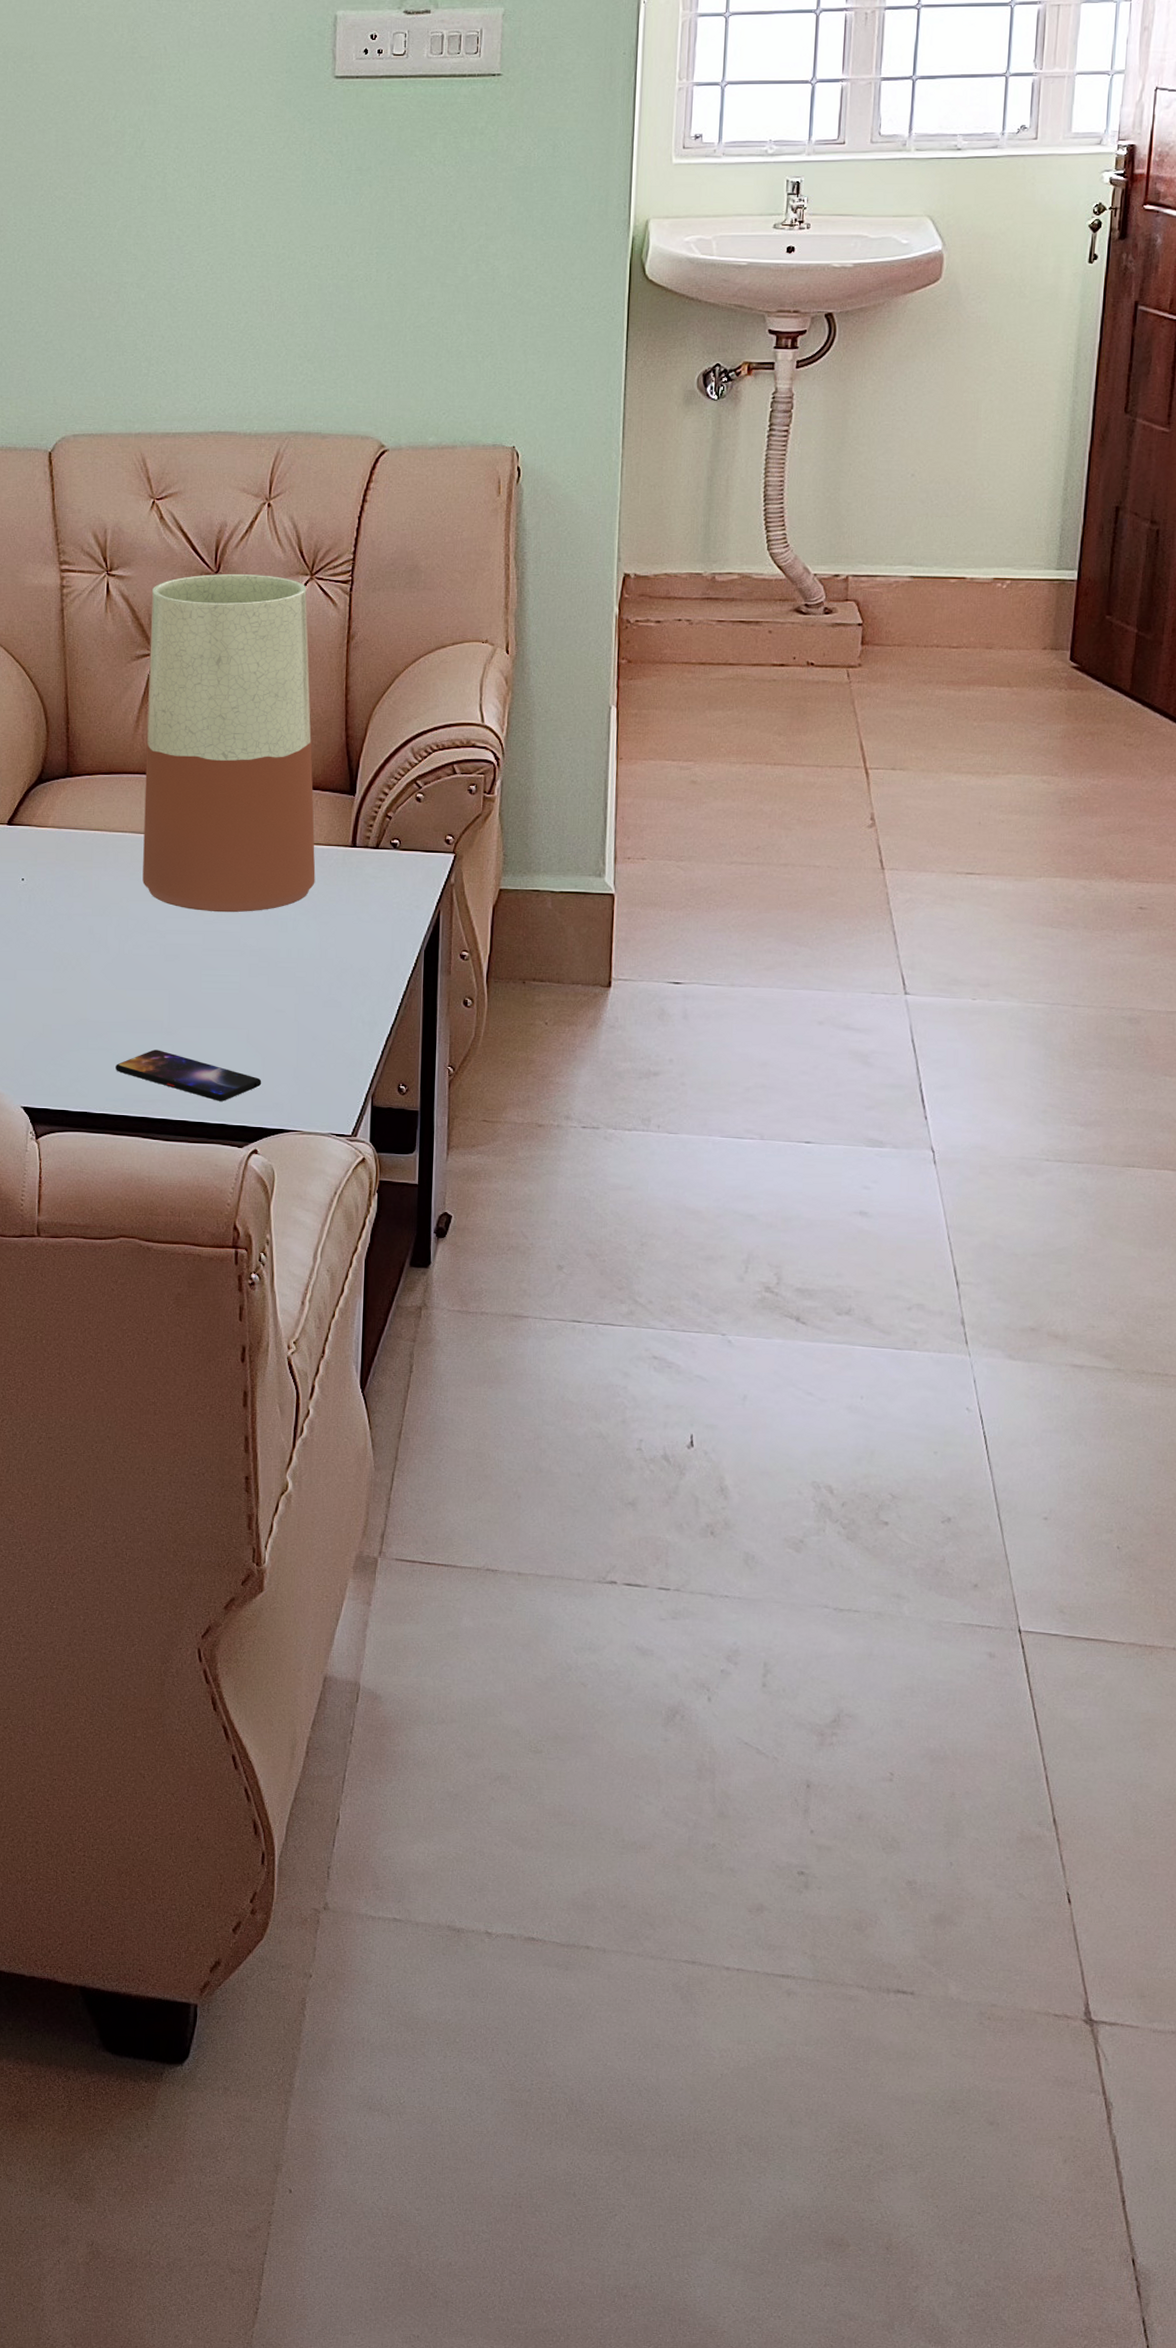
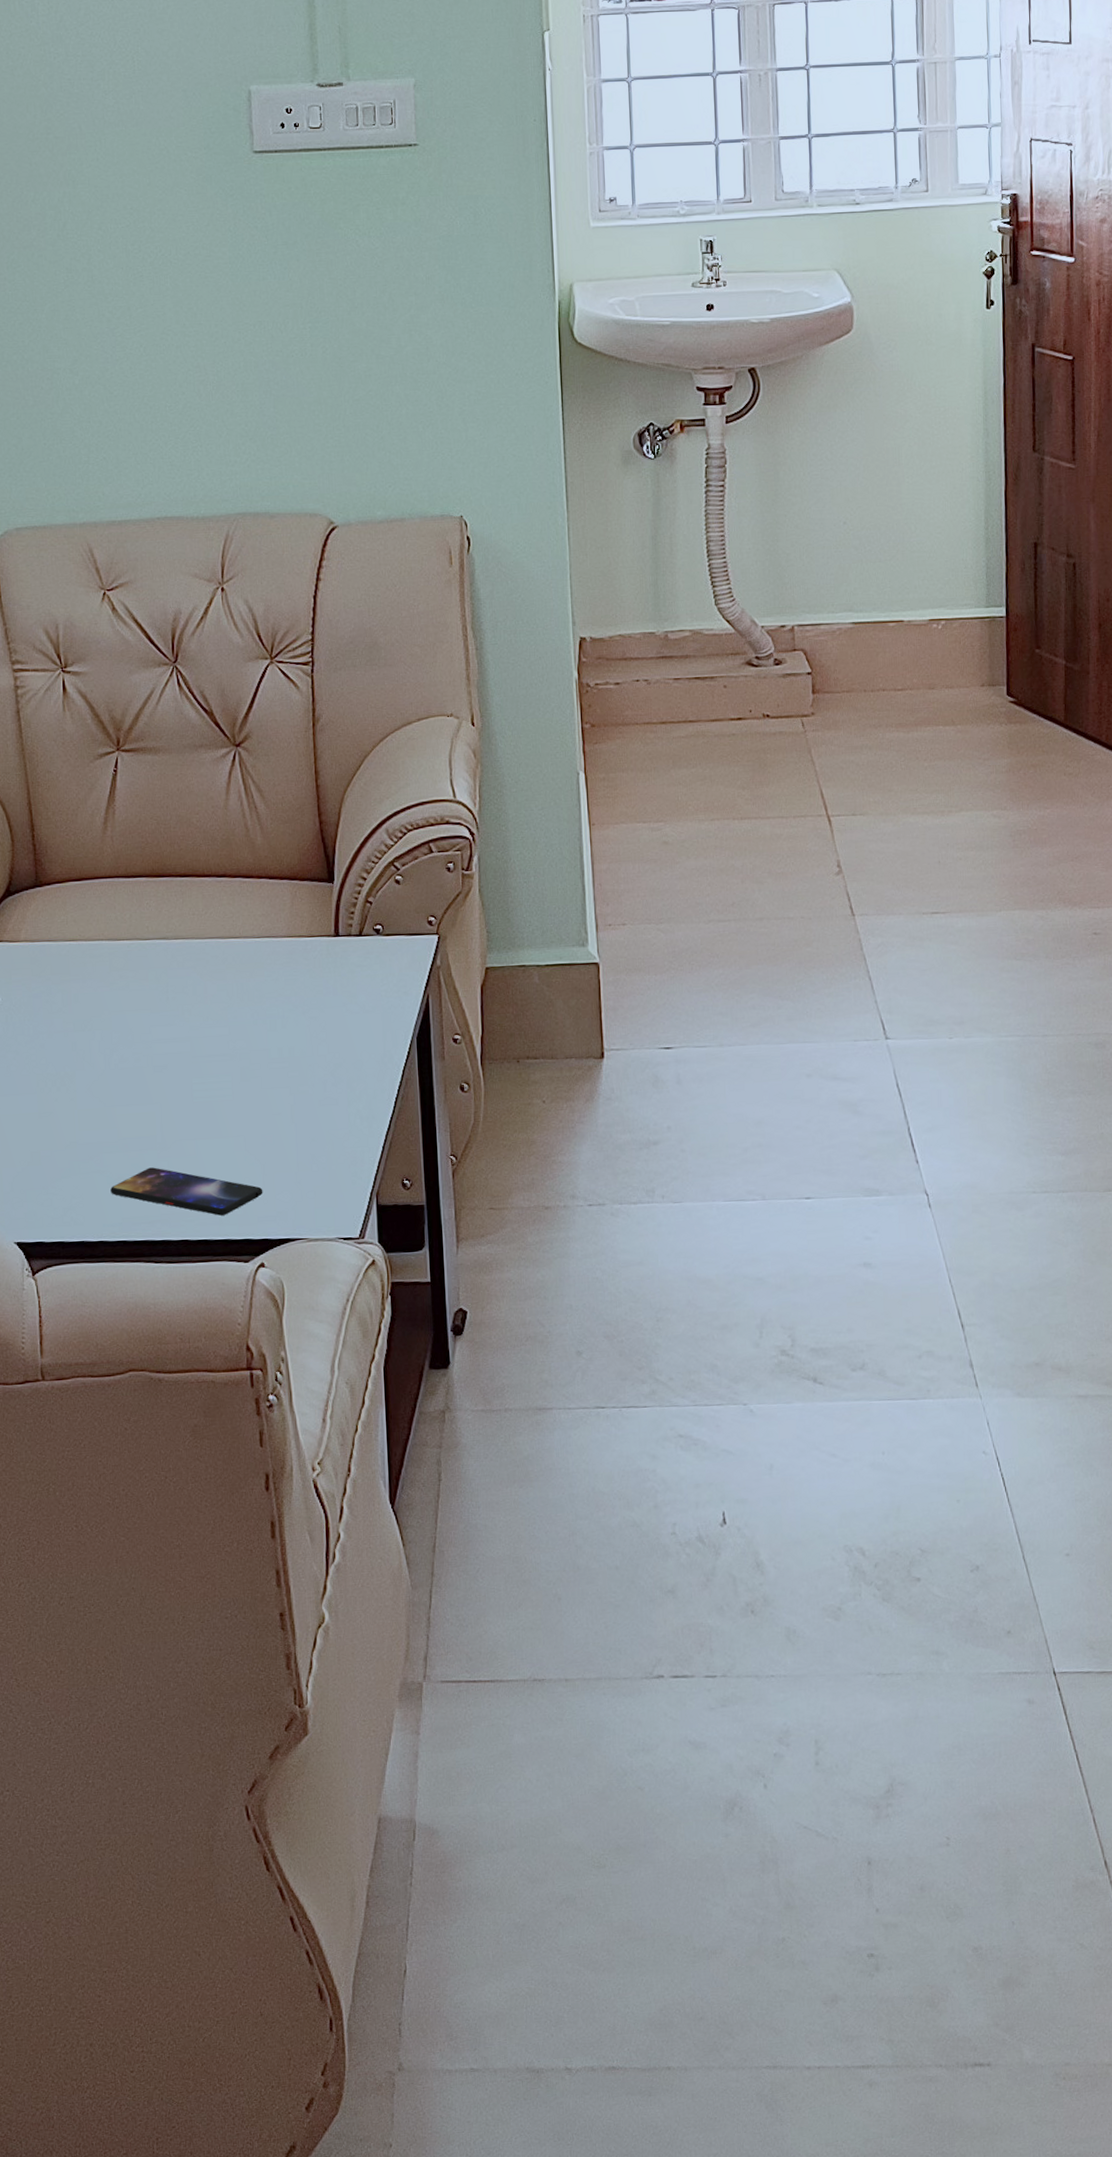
vase: present [142,573,316,912] -> none [109,661,301,1017]

